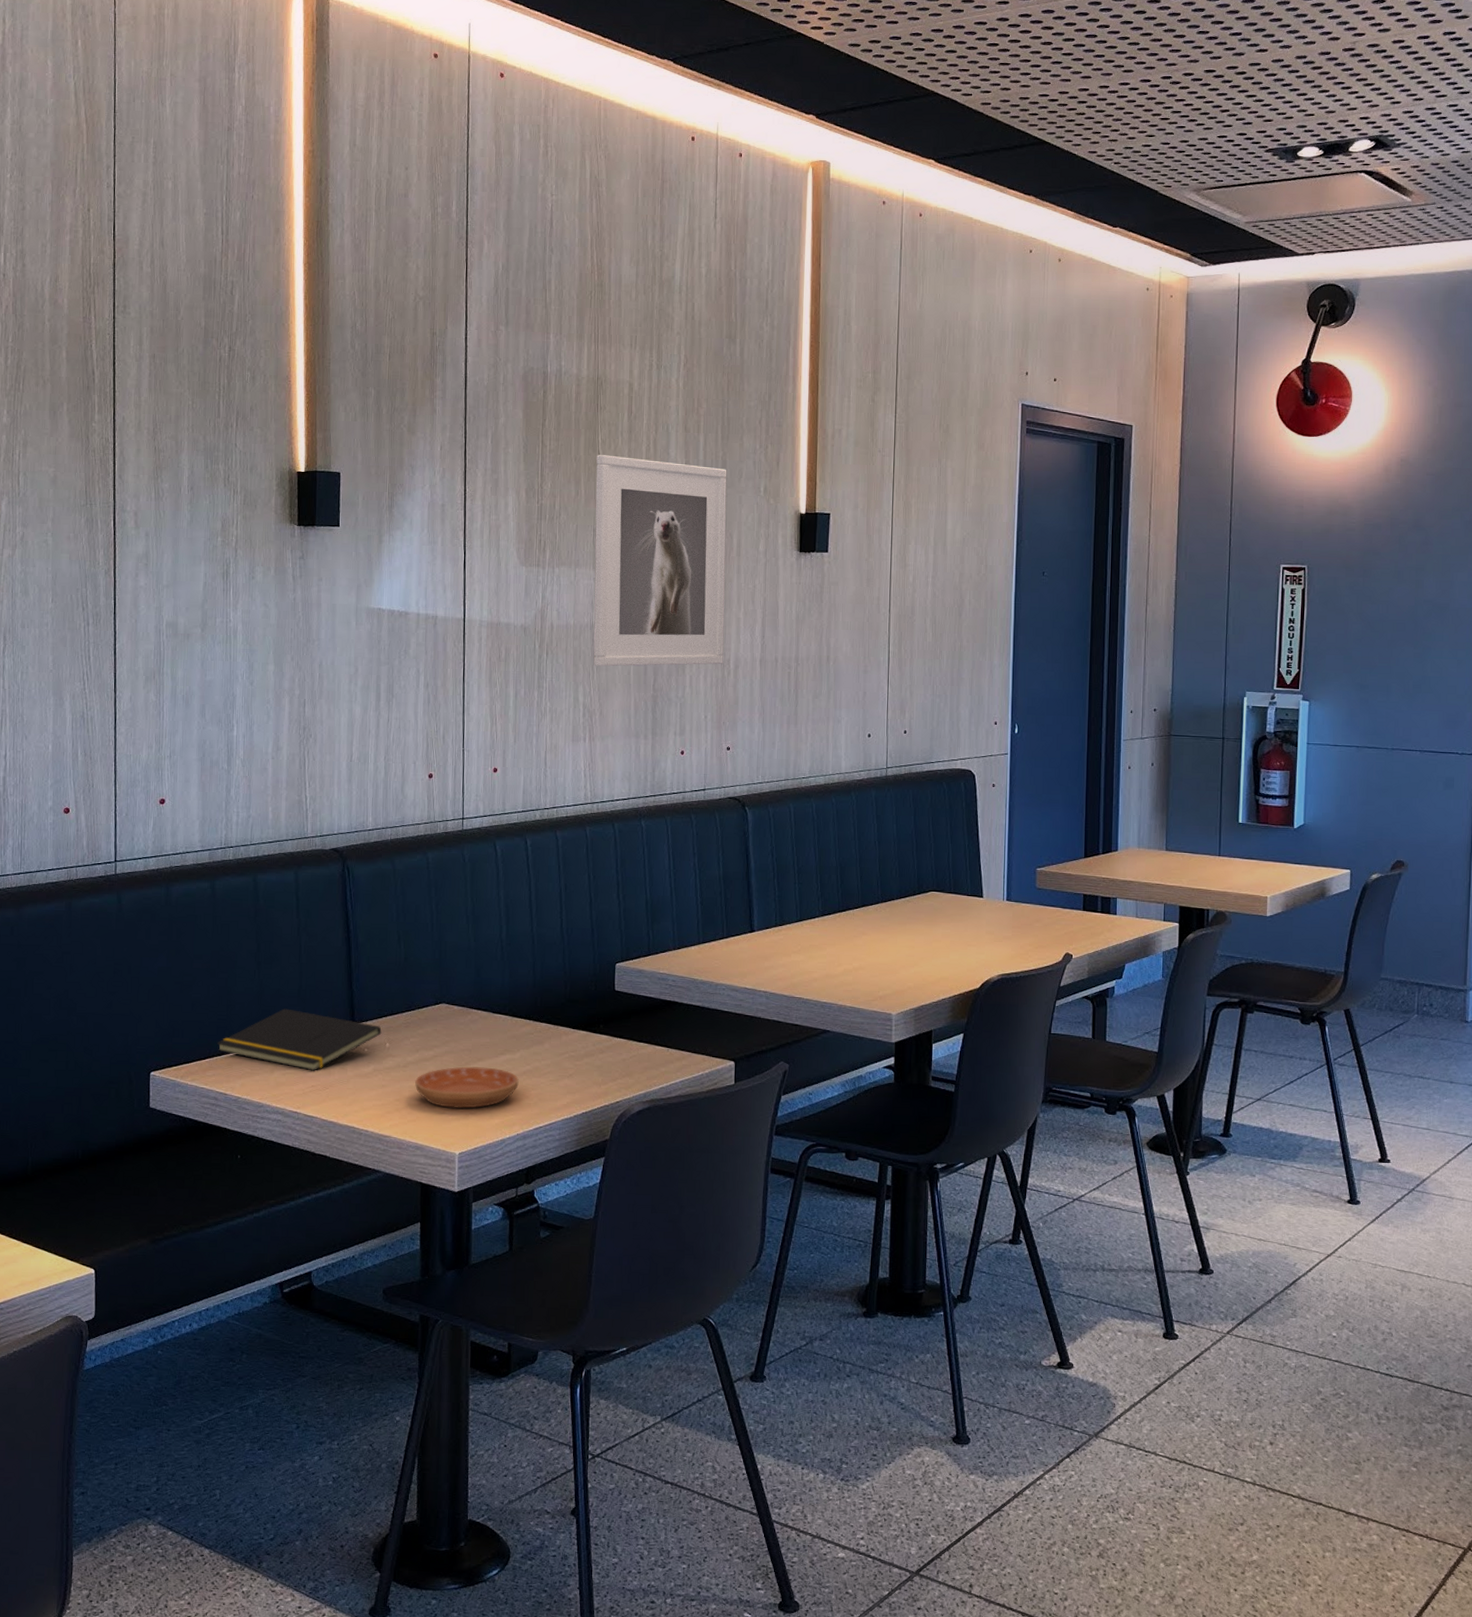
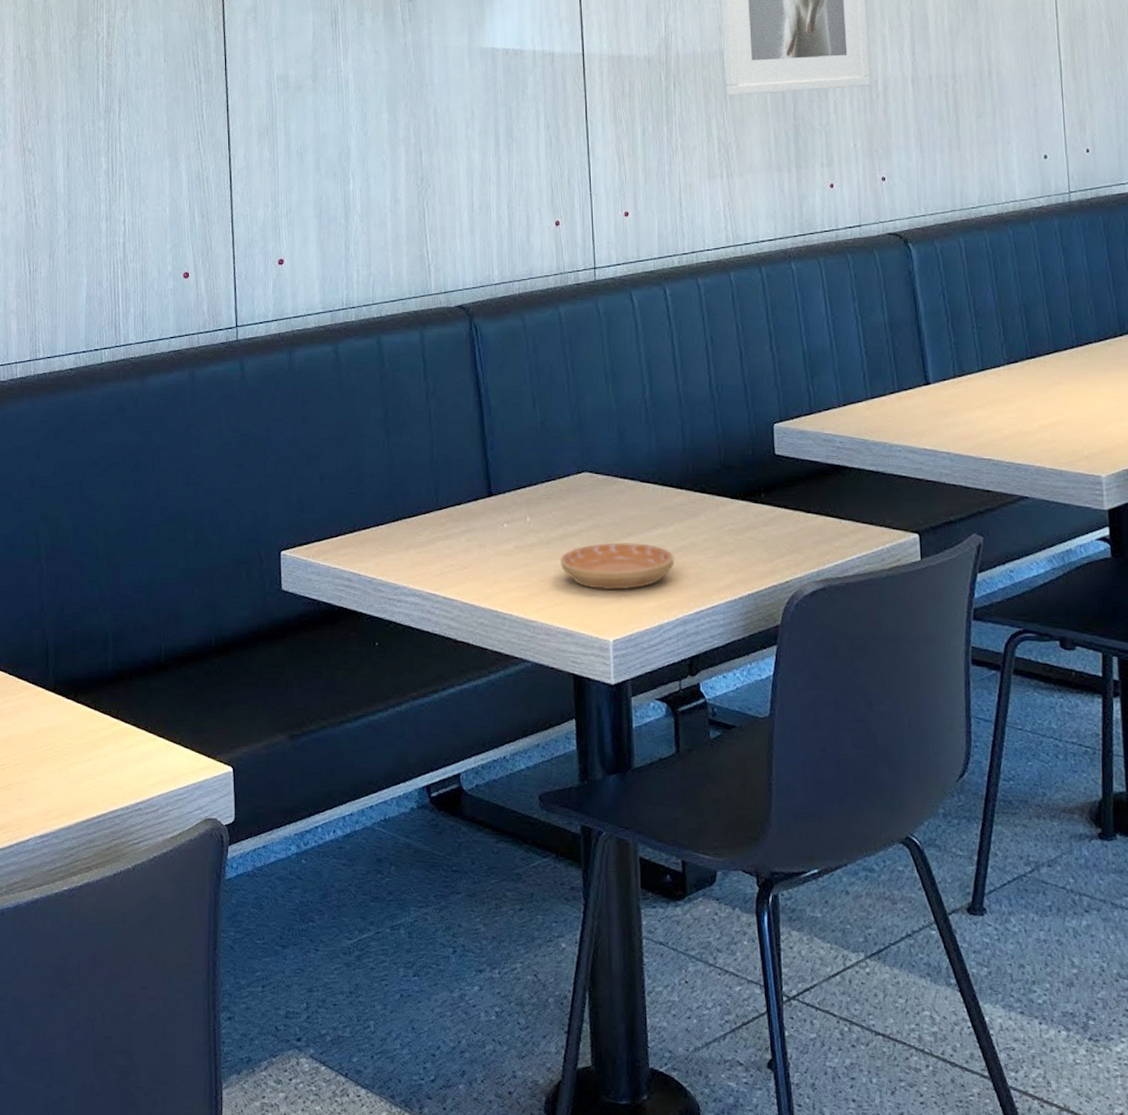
notepad: present [216,1008,382,1071] -> none [347,480,521,549]

